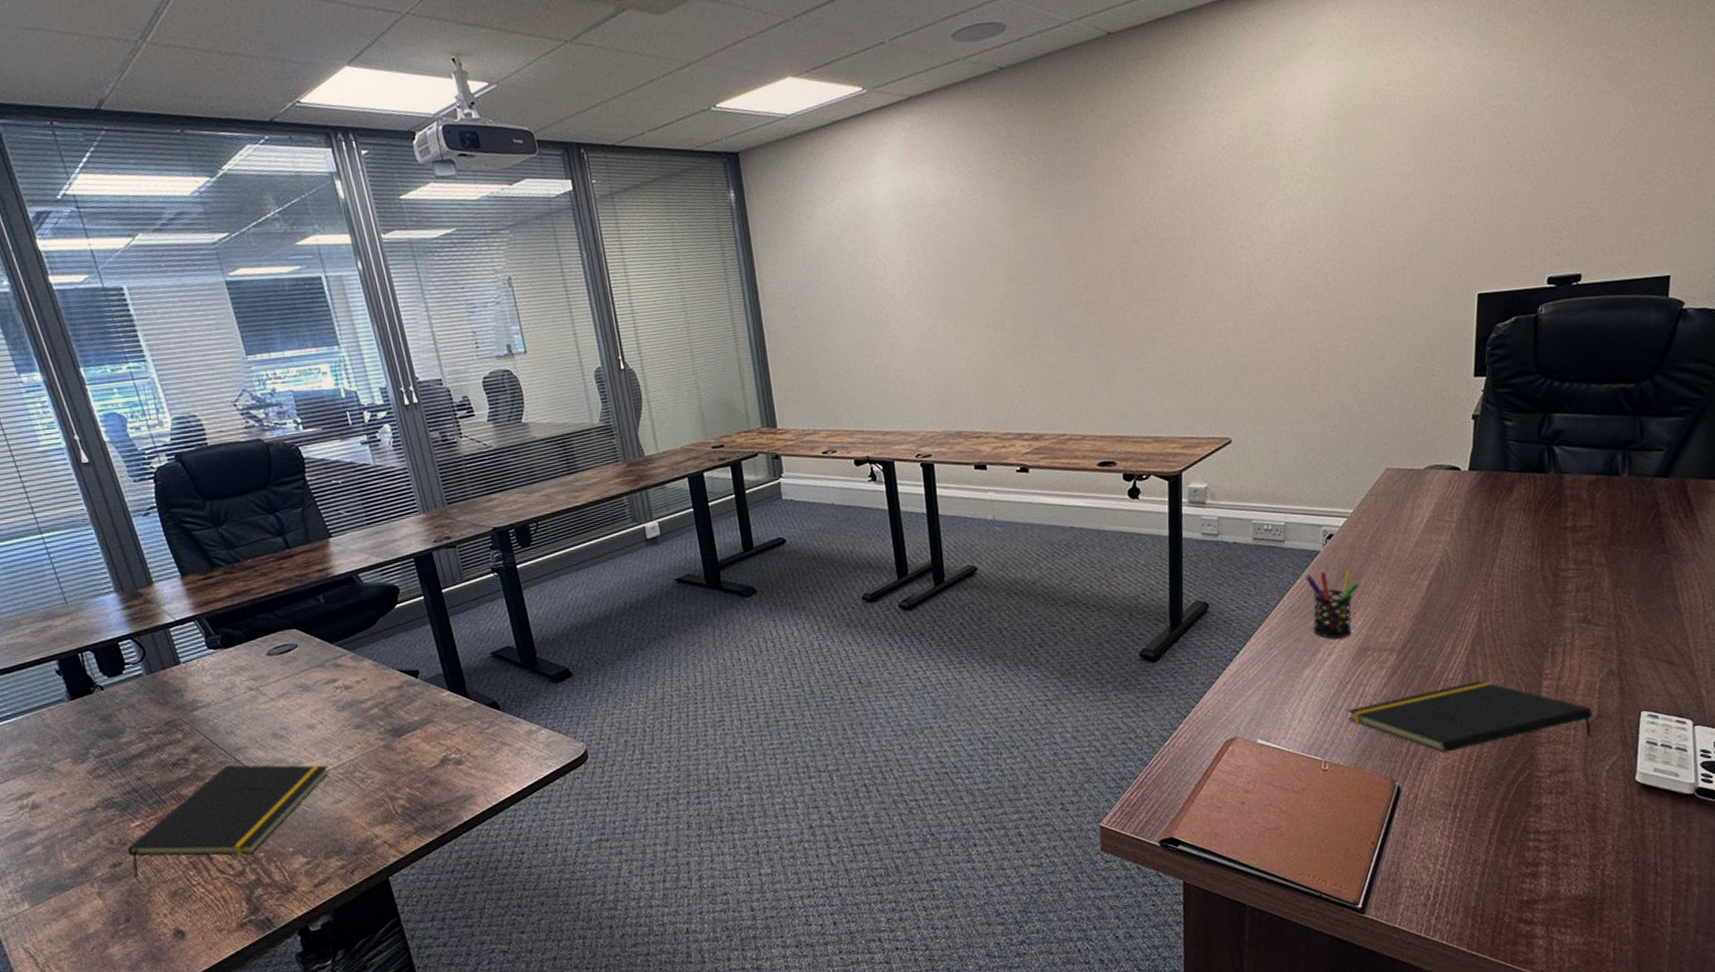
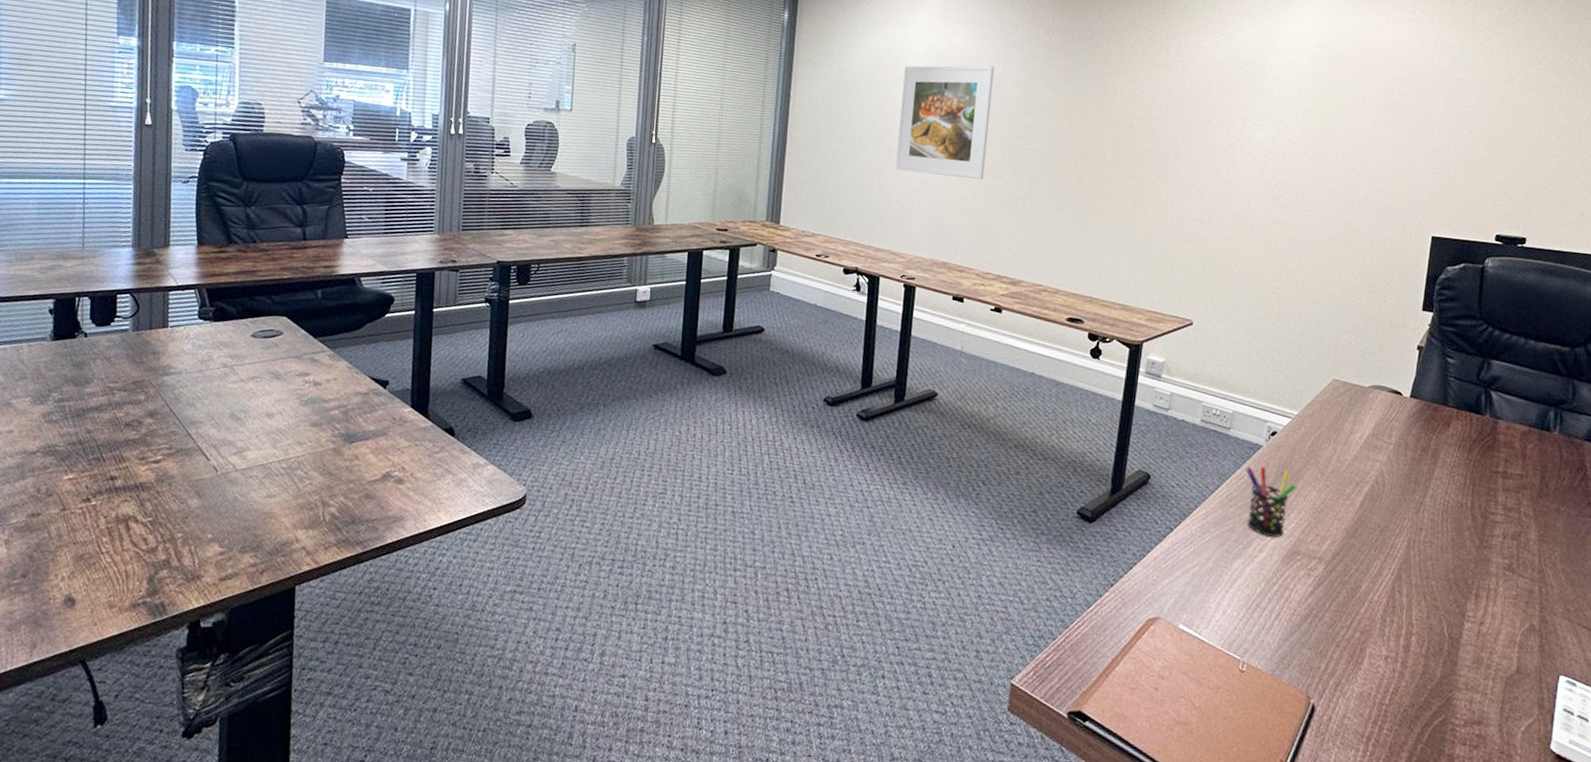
notepad: present [127,764,329,878] -> none [47,436,274,533]
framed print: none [874,204,984,343] -> present [895,65,994,180]
notepad: present [1347,681,1593,753] -> none [1271,608,1512,694]

